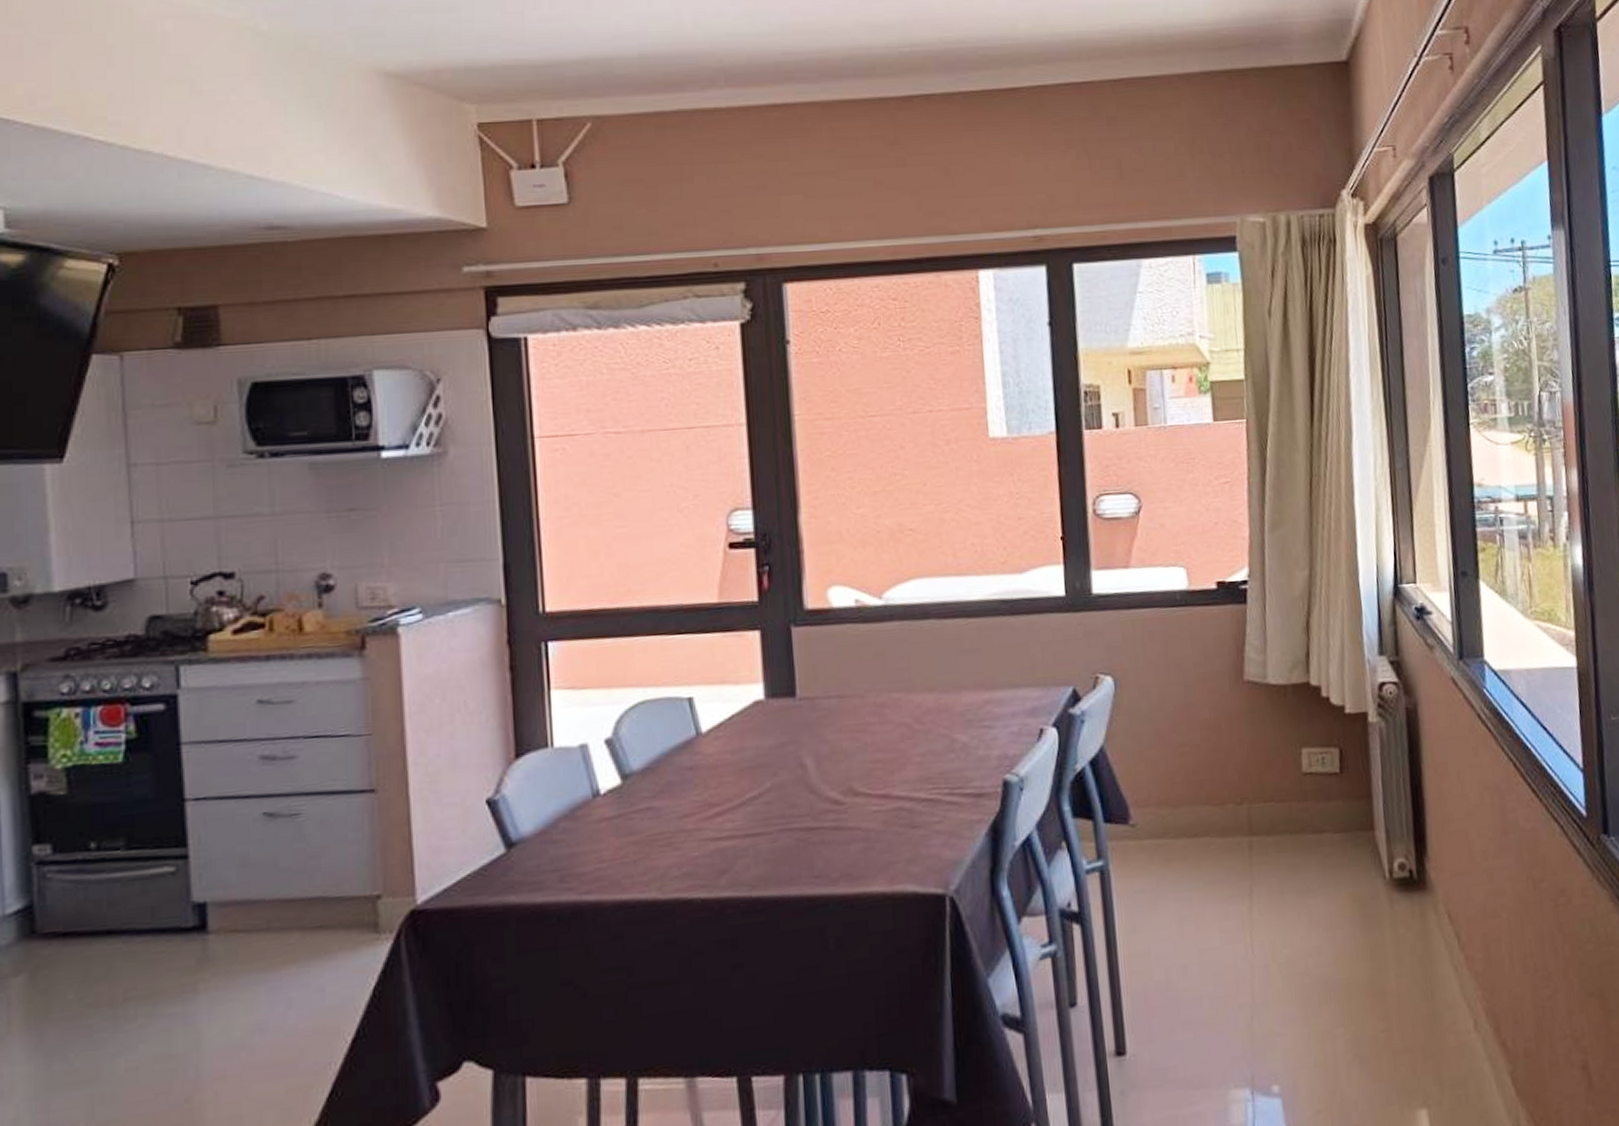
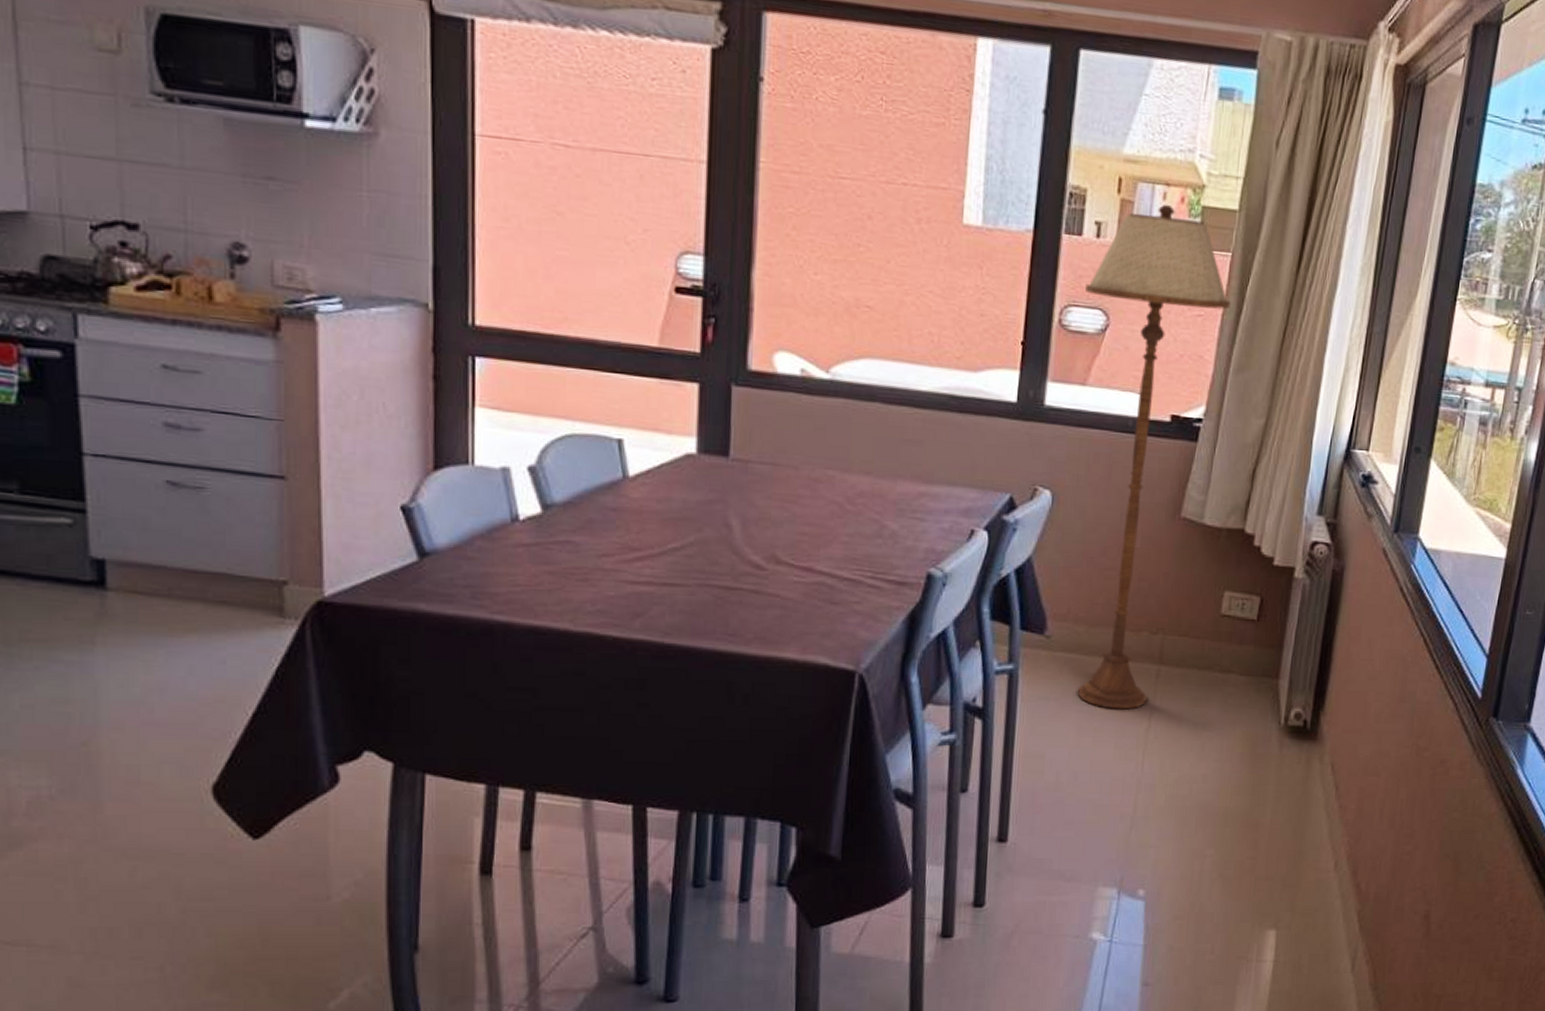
floor lamp: none [1113,385,1254,891] -> present [1077,204,1231,710]

